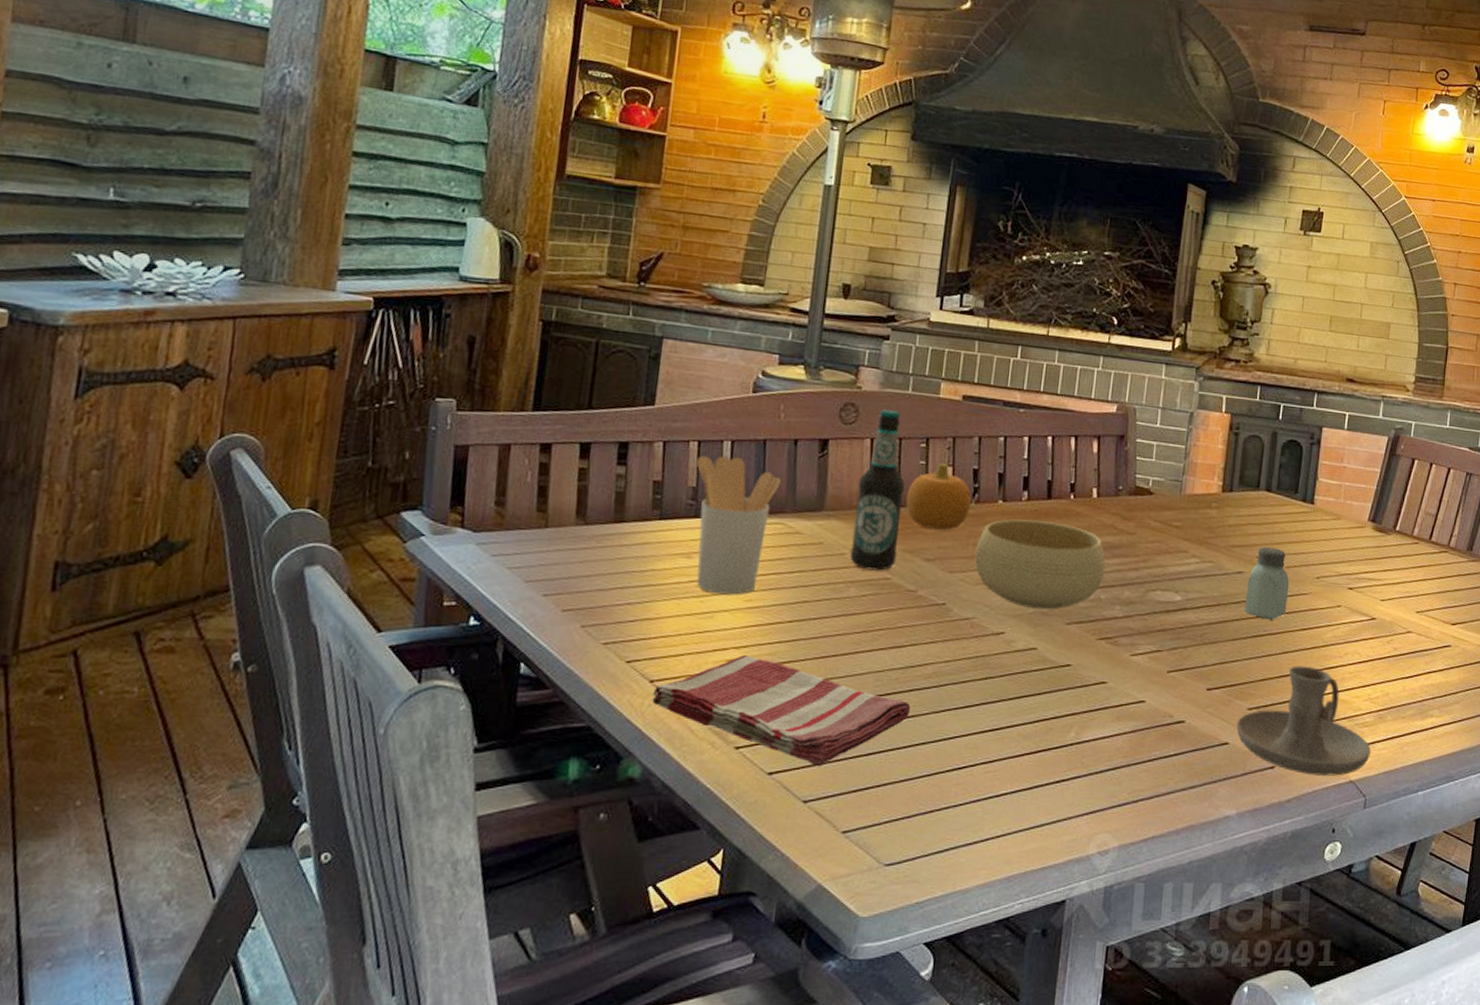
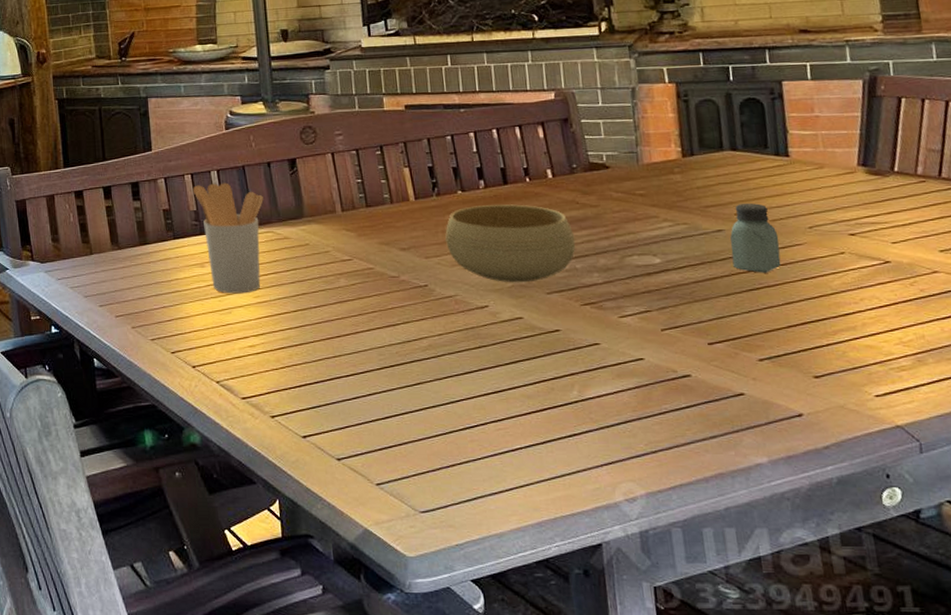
dish towel: present [651,655,911,766] -> none [196,341,416,429]
bottle: present [849,409,905,571] -> none [328,127,376,263]
fruit: present [905,462,972,530] -> none [372,165,433,223]
candle holder: present [1236,665,1371,776] -> none [749,314,916,422]

